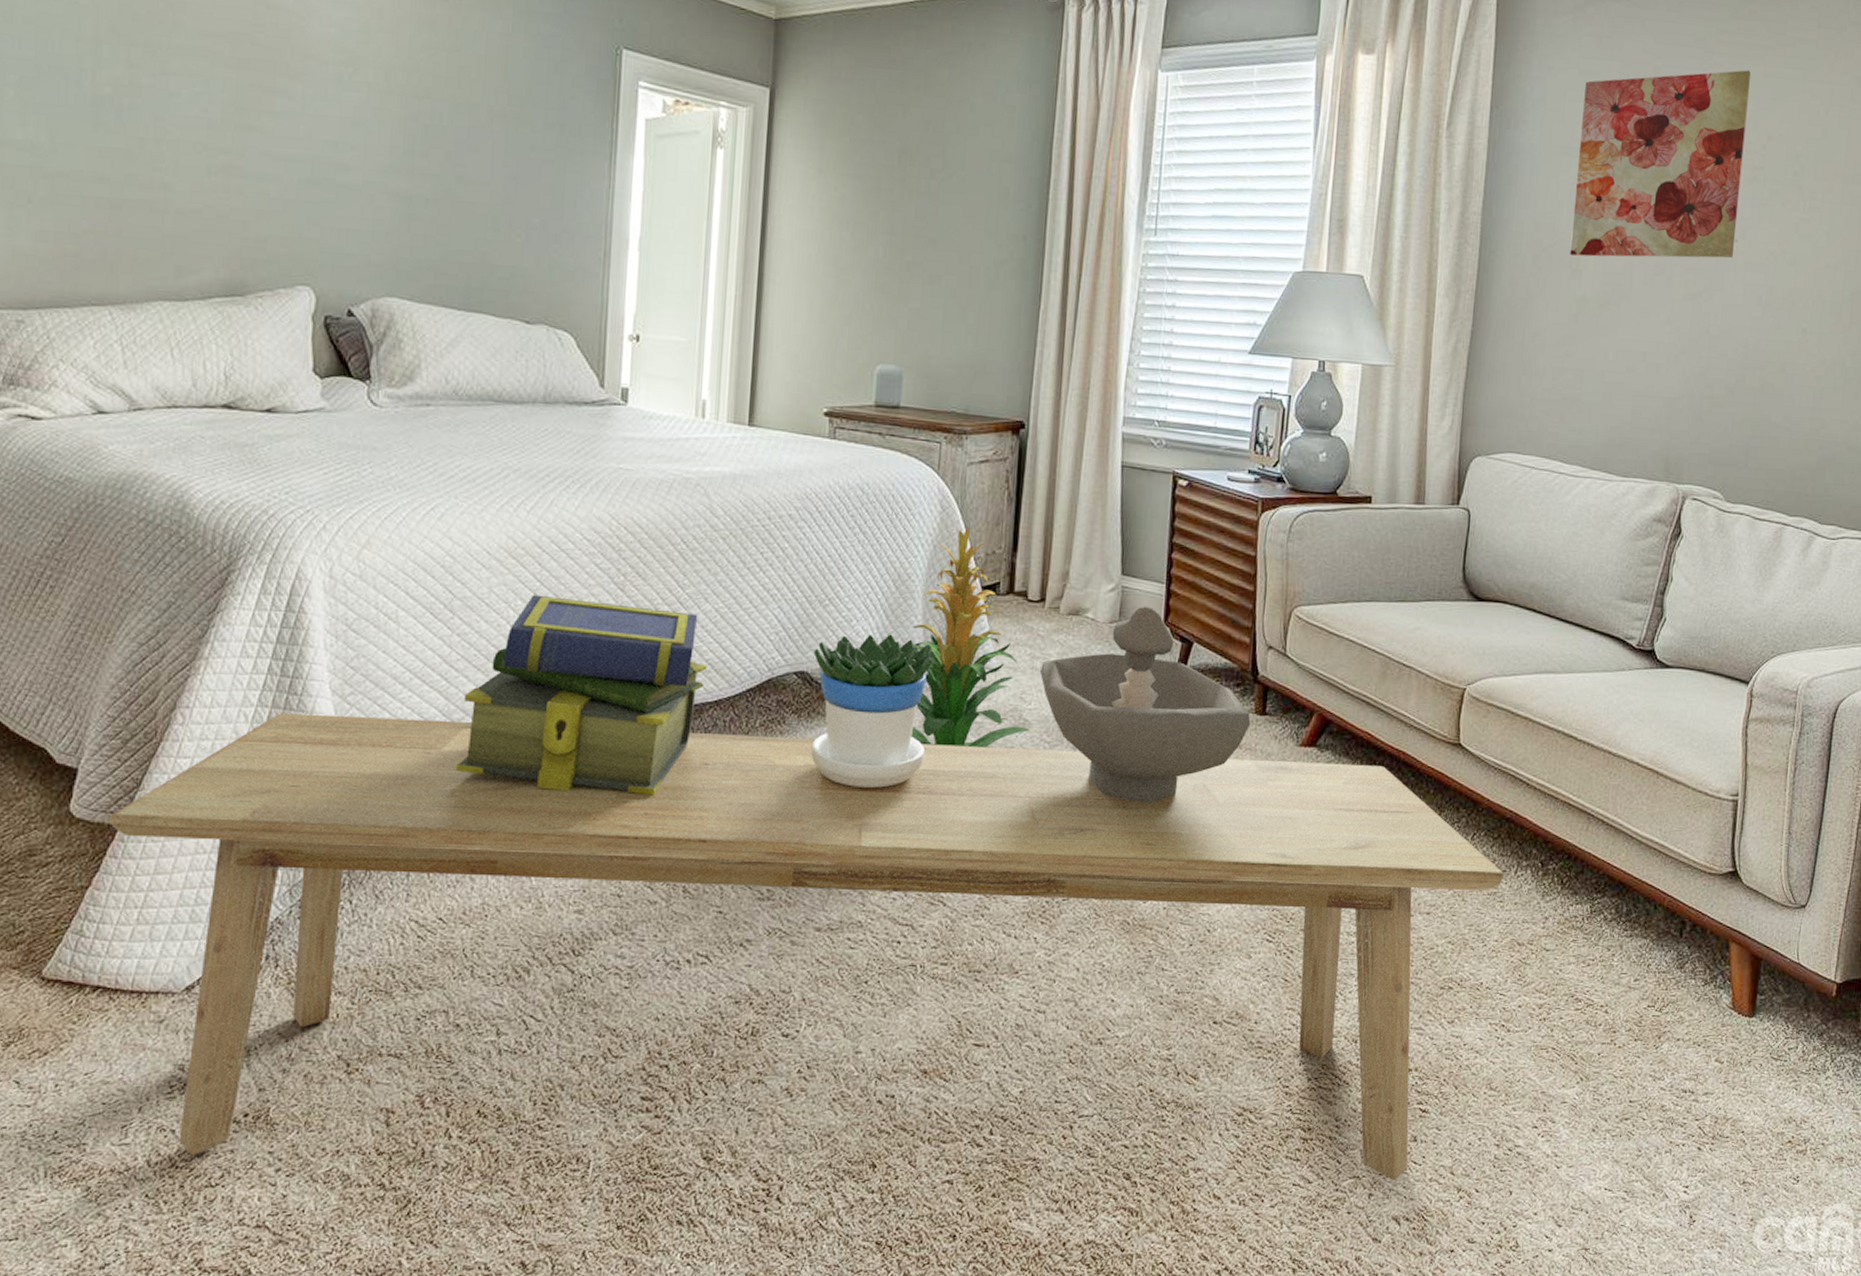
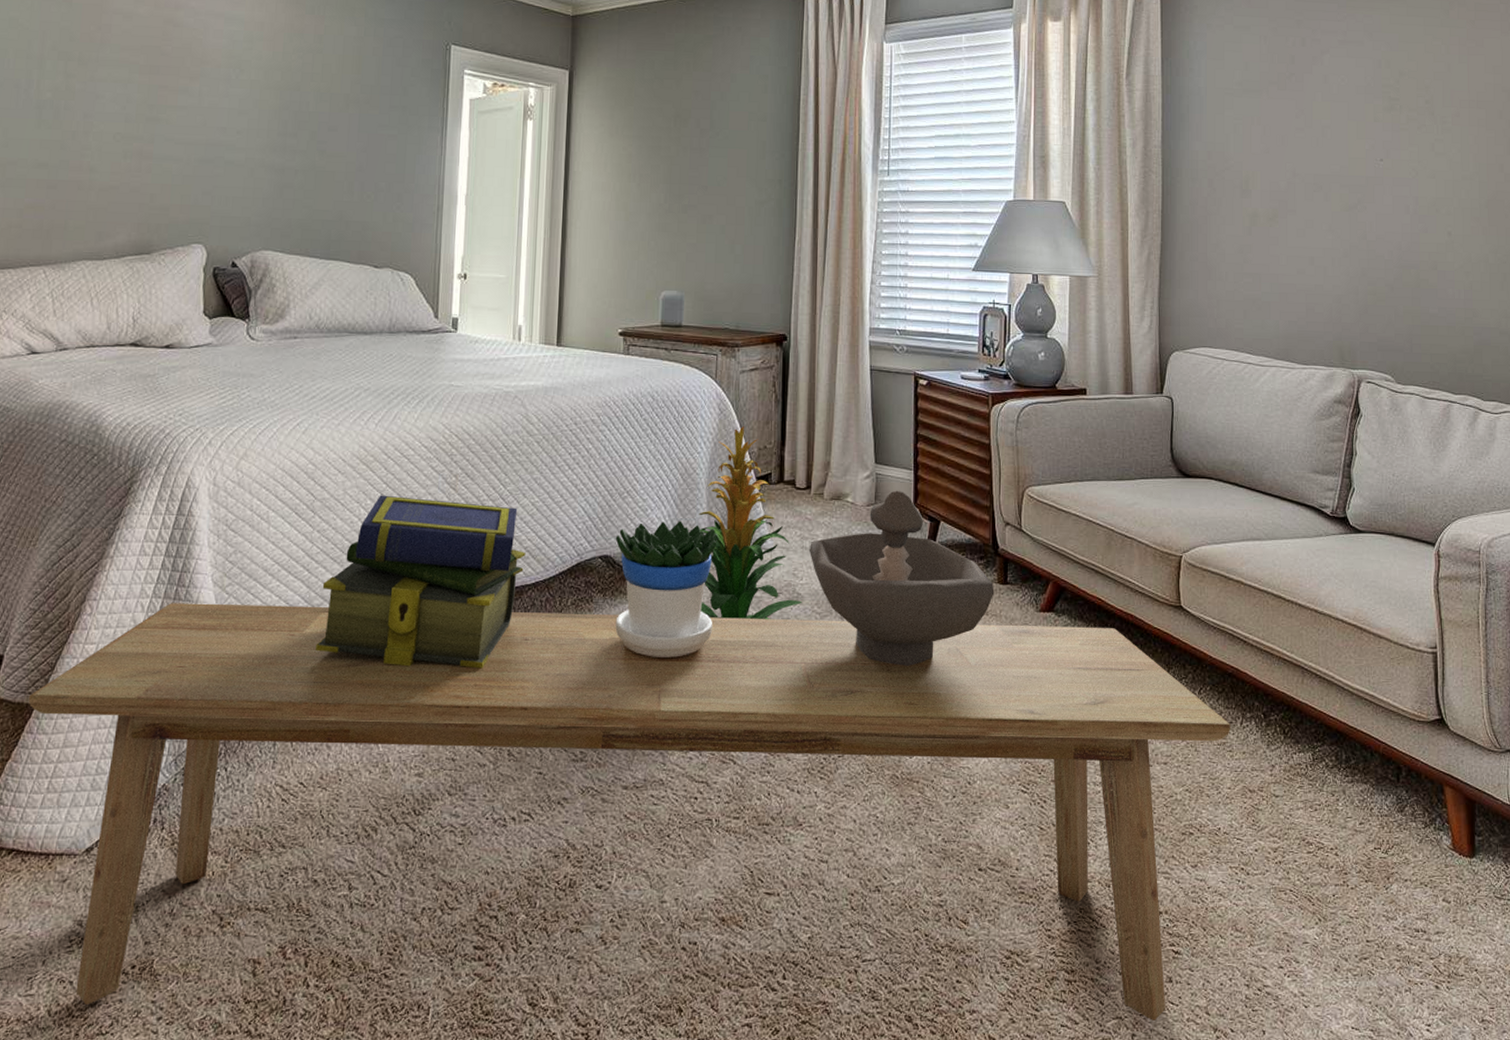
wall art: present [1570,70,1751,259] -> none [1239,19,1381,179]

